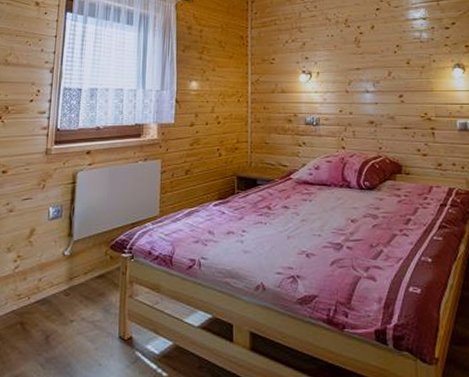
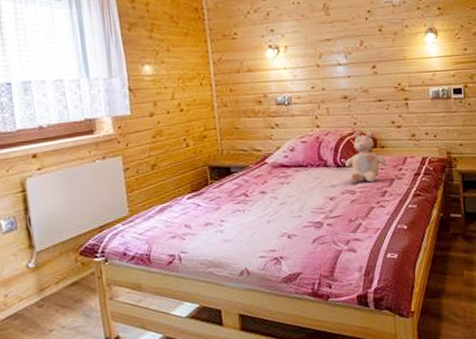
bear: none [369,155,411,208] -> present [345,129,387,183]

